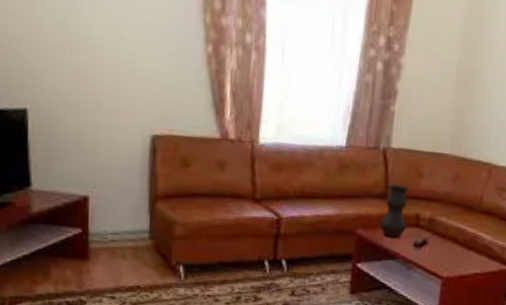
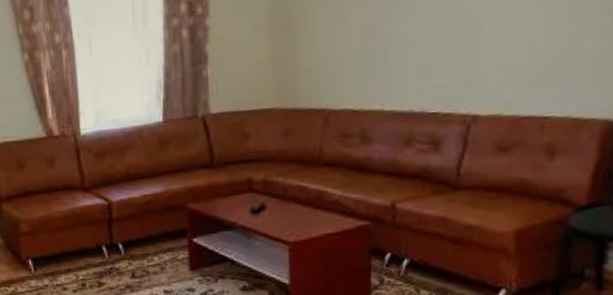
vase: present [380,183,411,239] -> none [210,149,240,208]

